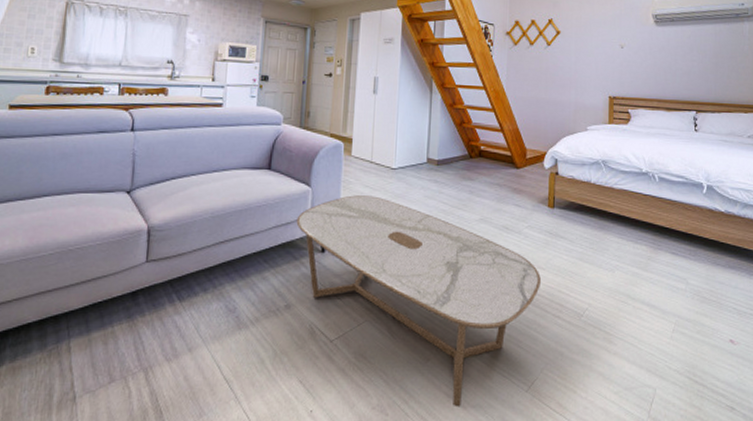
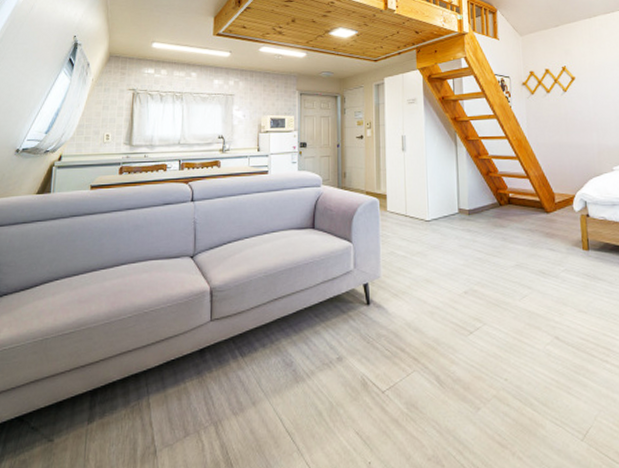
coffee table: present [296,195,542,407] -> none [341,248,585,458]

